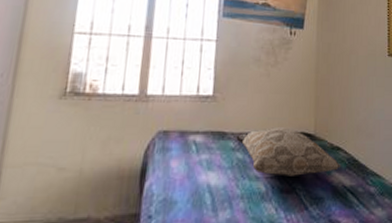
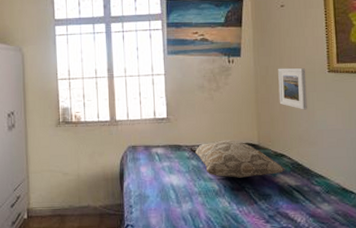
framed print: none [339,46,368,96] -> present [278,67,307,110]

